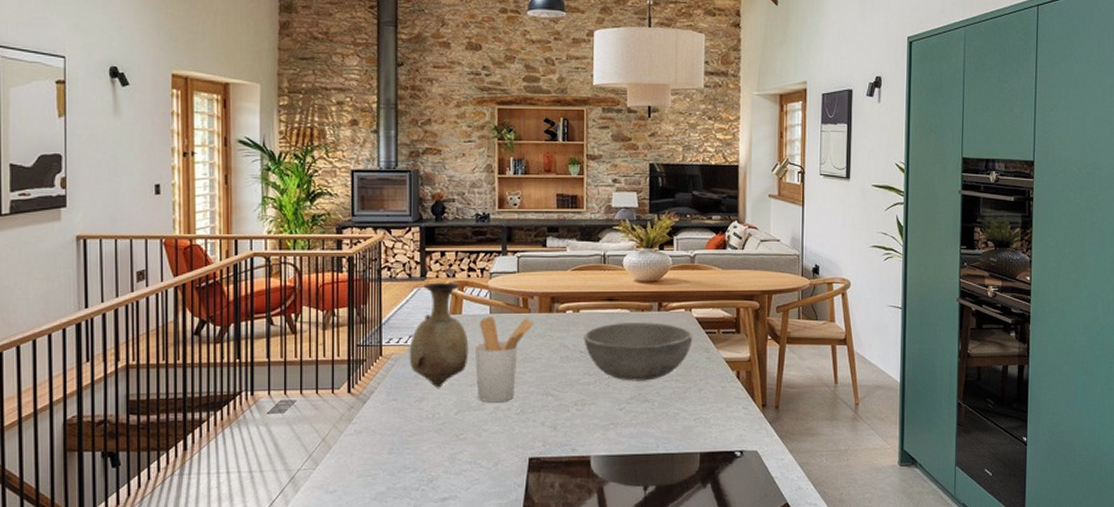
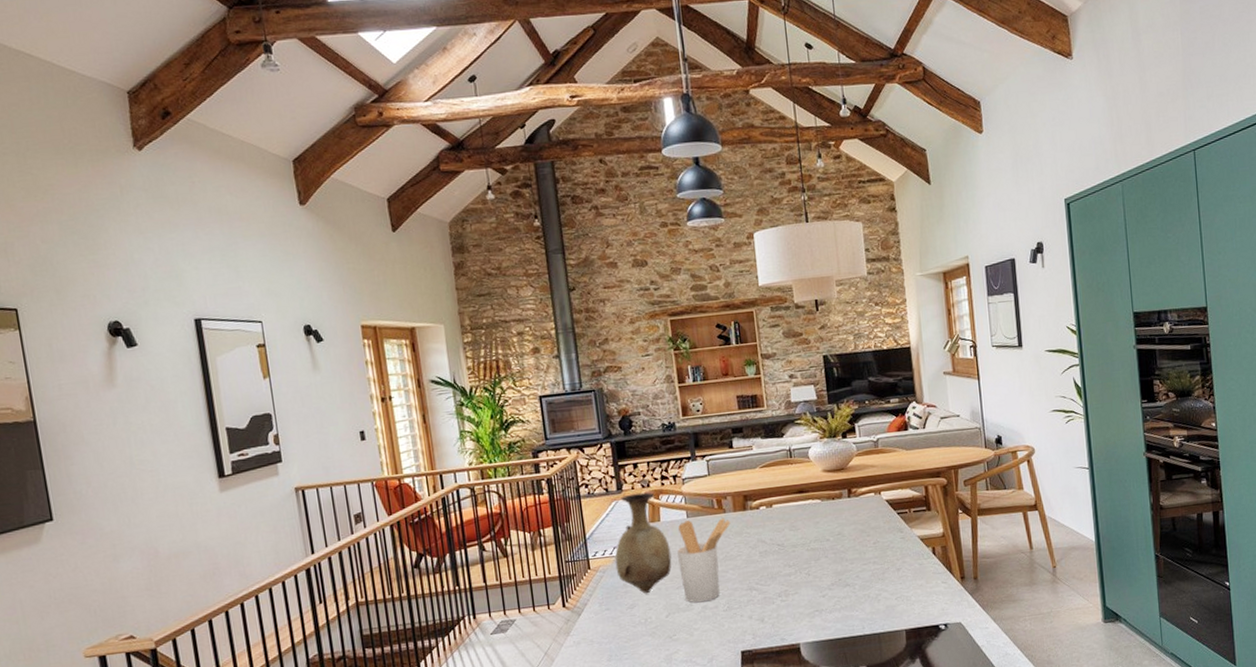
bowl: present [584,322,693,381] -> none [779,509,886,568]

